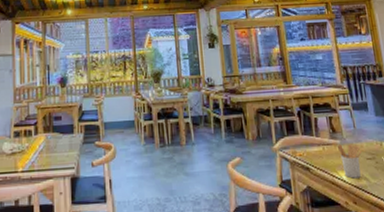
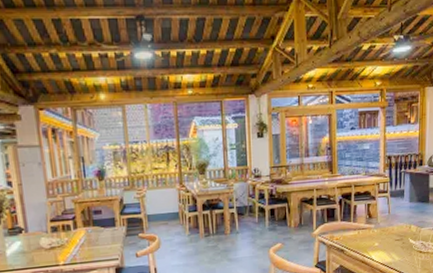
utensil holder: present [337,144,362,179] -> none [371,227,392,258]

